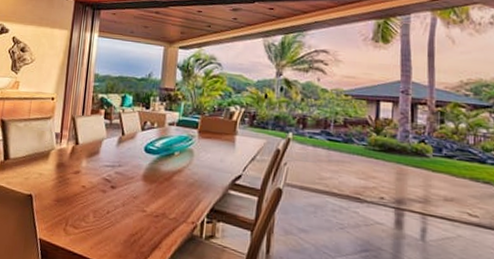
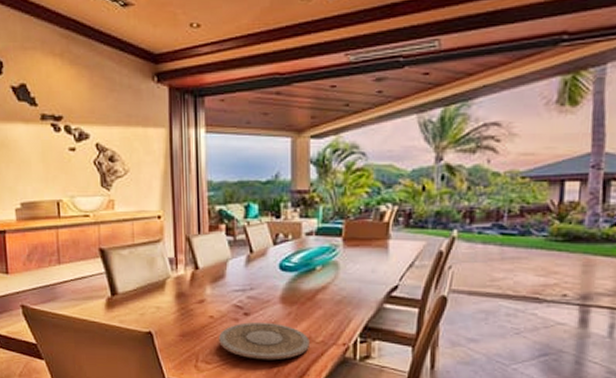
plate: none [87,194,164,231] -> present [219,322,309,360]

